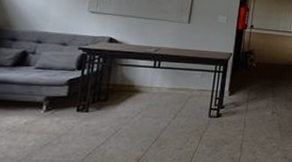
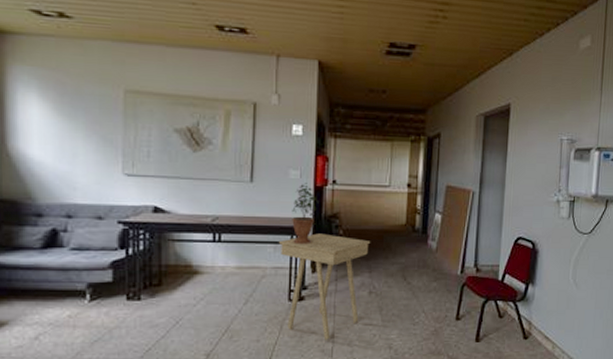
side table: none [205,65,276,151] -> present [278,233,371,341]
potted plant: none [216,26,239,73] -> present [292,183,319,245]

